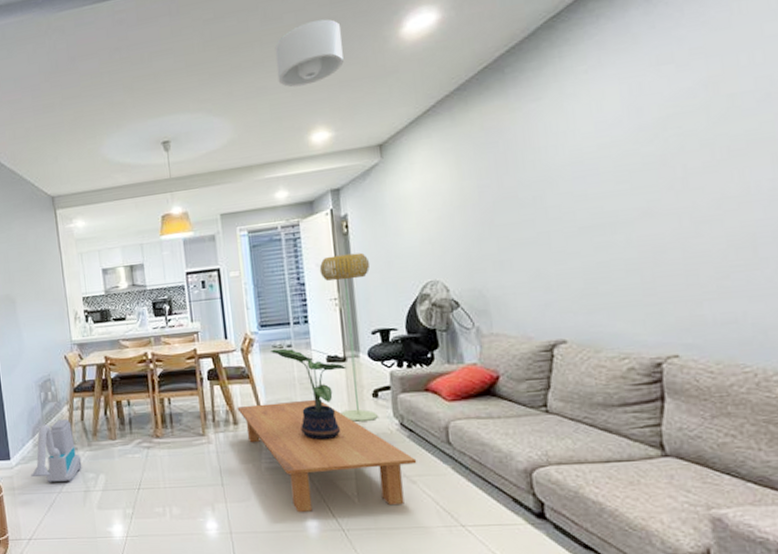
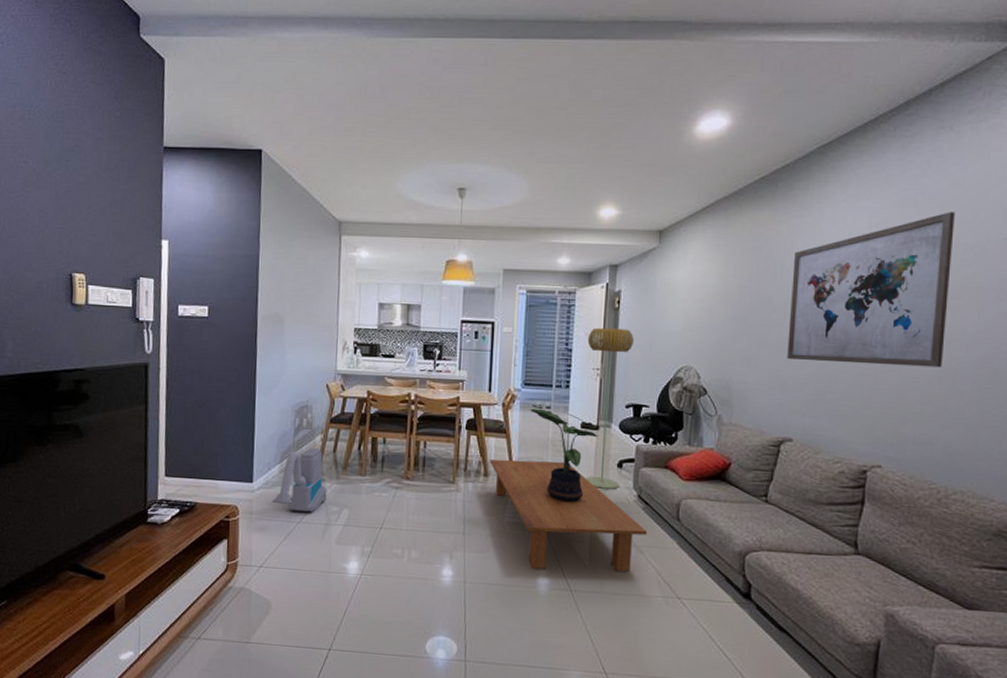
ceiling light: present [274,18,344,87] -> none [577,102,642,161]
wall art: none [536,59,737,255] -> present [787,212,955,368]

